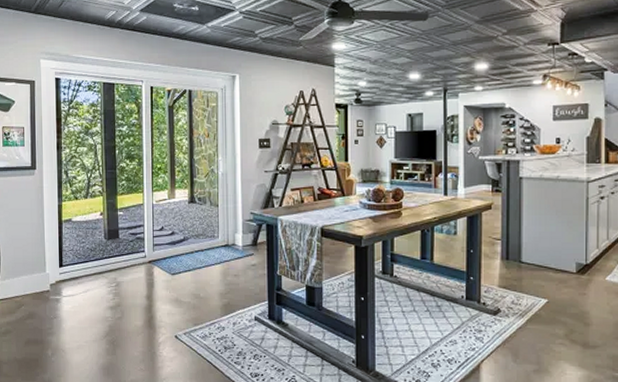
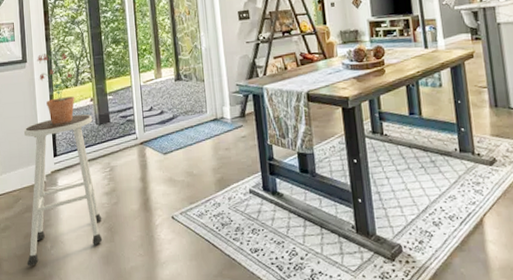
stool: none [26,227,105,370] -> present [23,114,103,266]
potted plant: none [47,162,86,235] -> present [37,53,76,125]

